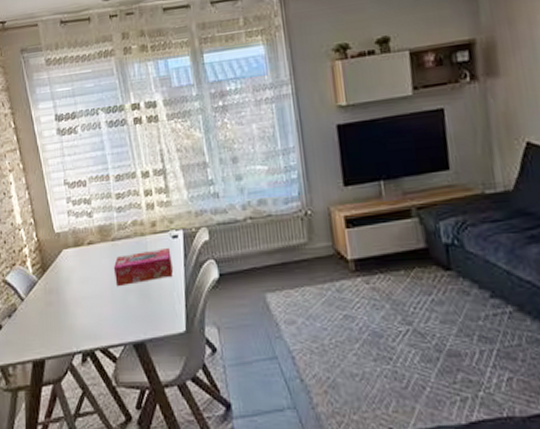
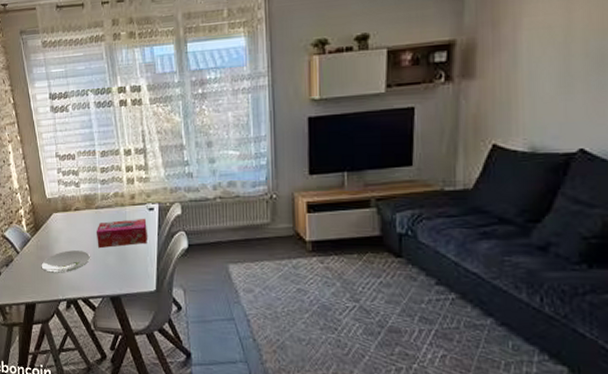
plate: none [50,291,109,321] -> present [41,250,91,273]

